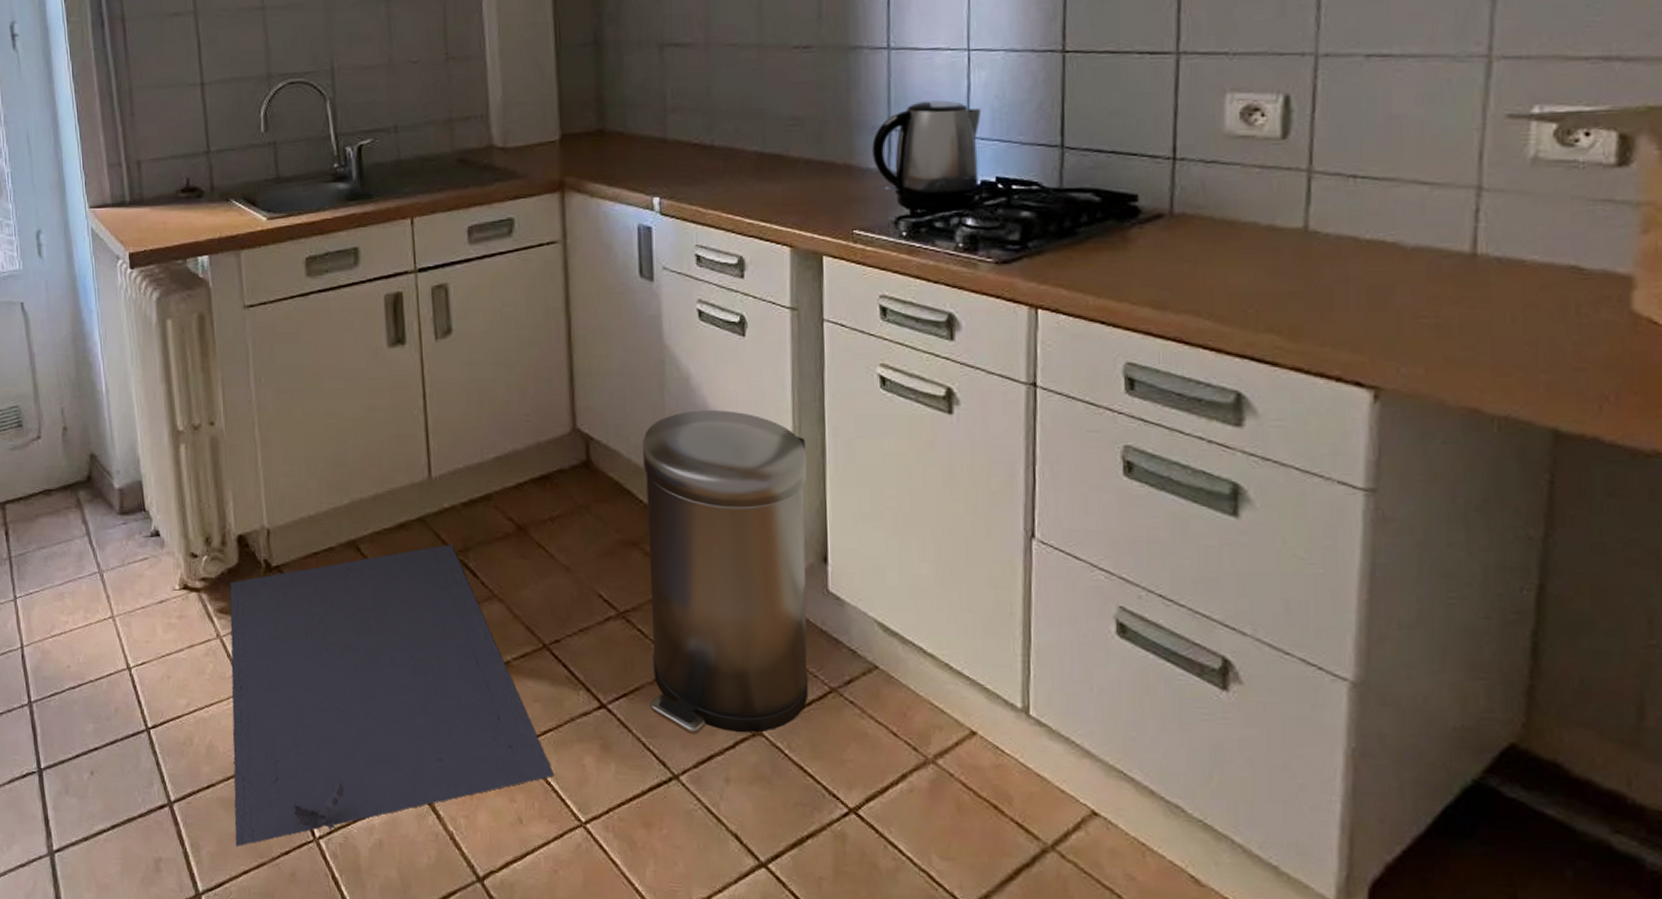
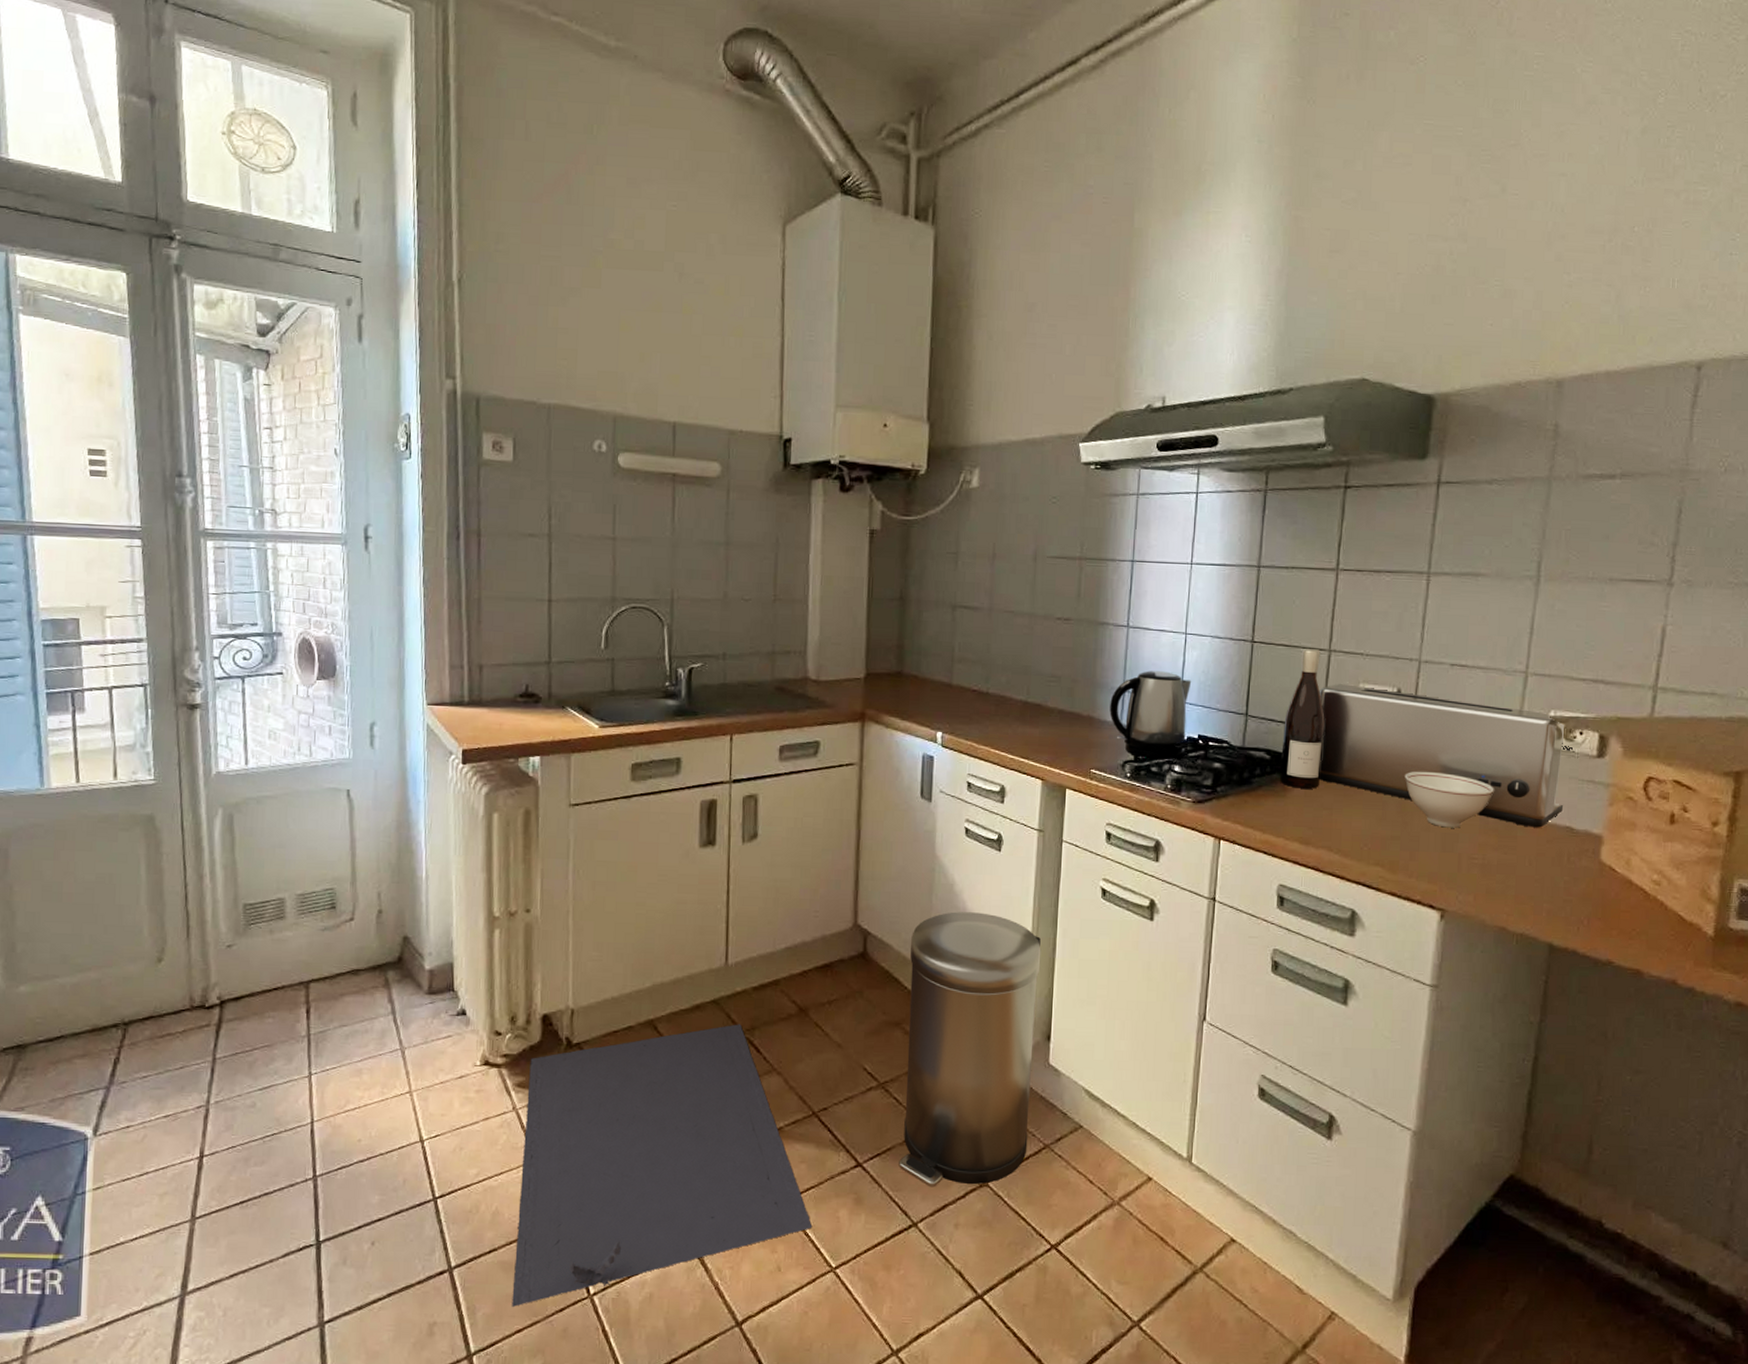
bottle: none [1115,52,1178,237] -> present [1279,648,1325,789]
toaster: none [1167,92,1578,270] -> present [1318,682,1575,828]
bowl: none [1304,202,1448,277] -> present [1404,771,1494,828]

